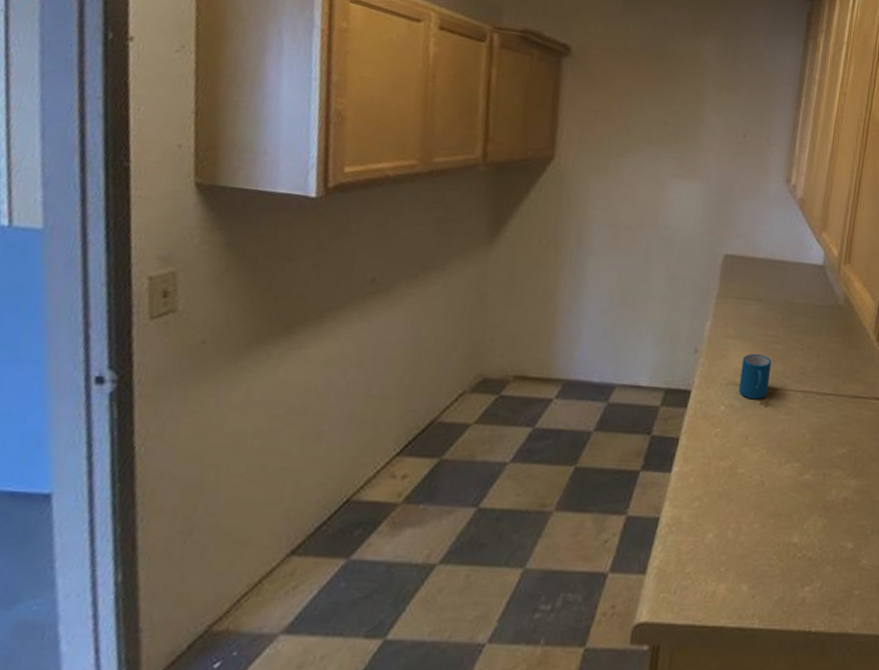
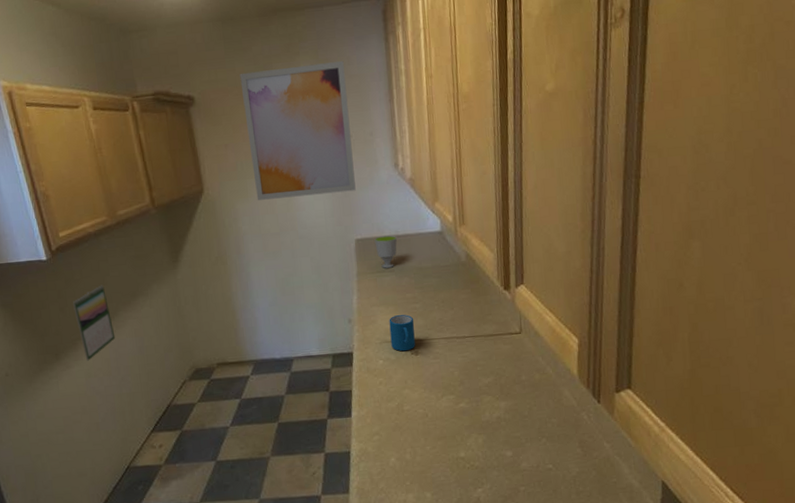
calendar: none [331,245,387,343] -> present [73,285,116,361]
wall art: none [618,35,755,199] -> present [239,61,356,200]
cup: none [745,256,773,296] -> present [374,235,398,268]

